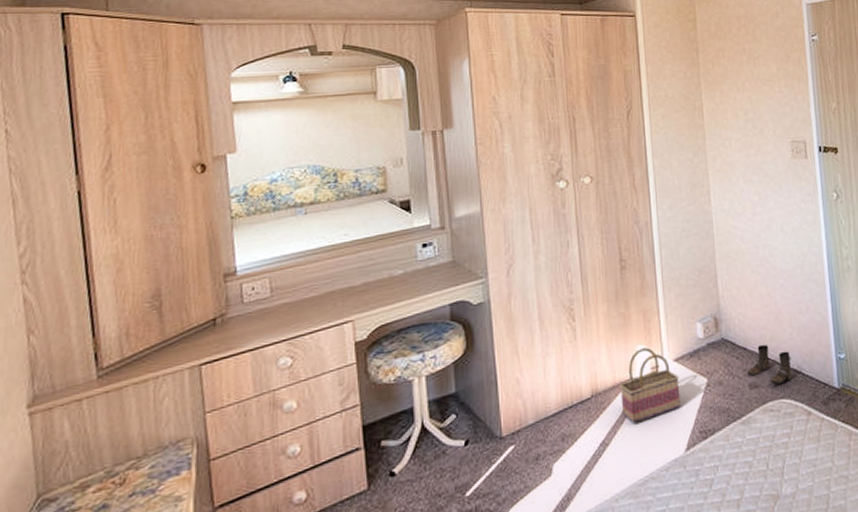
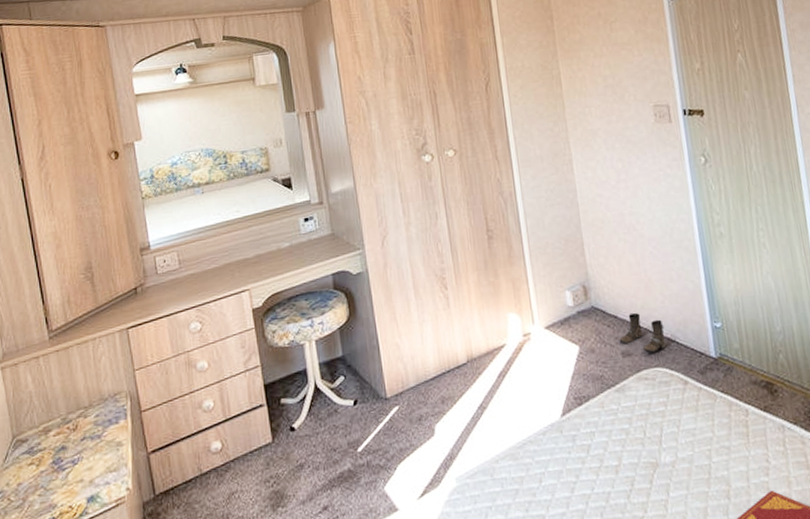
basket: present [619,347,681,424] -> none [492,314,554,388]

